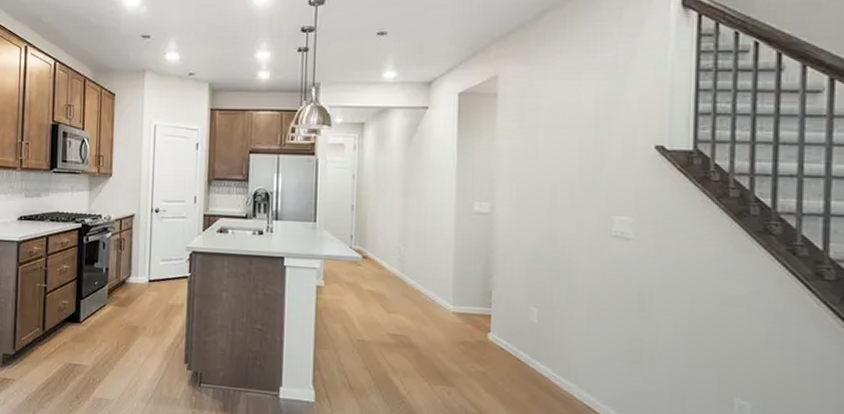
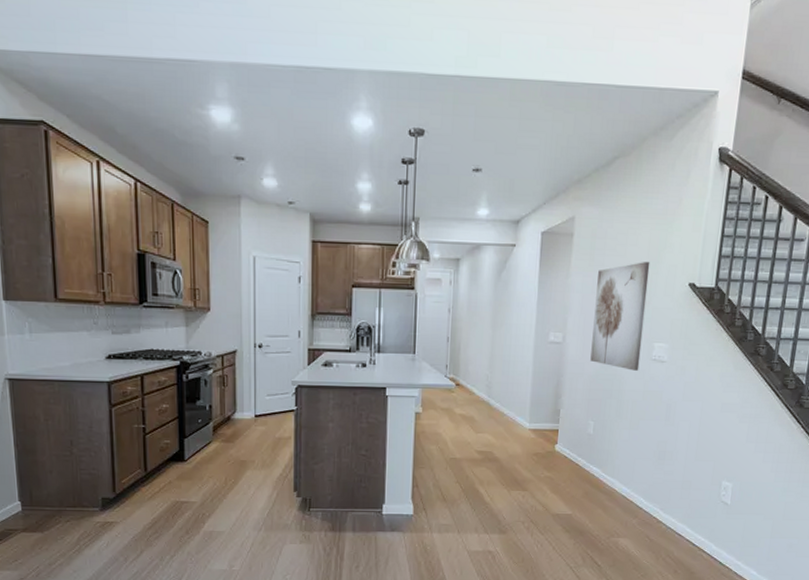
wall art: none [528,122,599,249] -> present [590,262,650,371]

